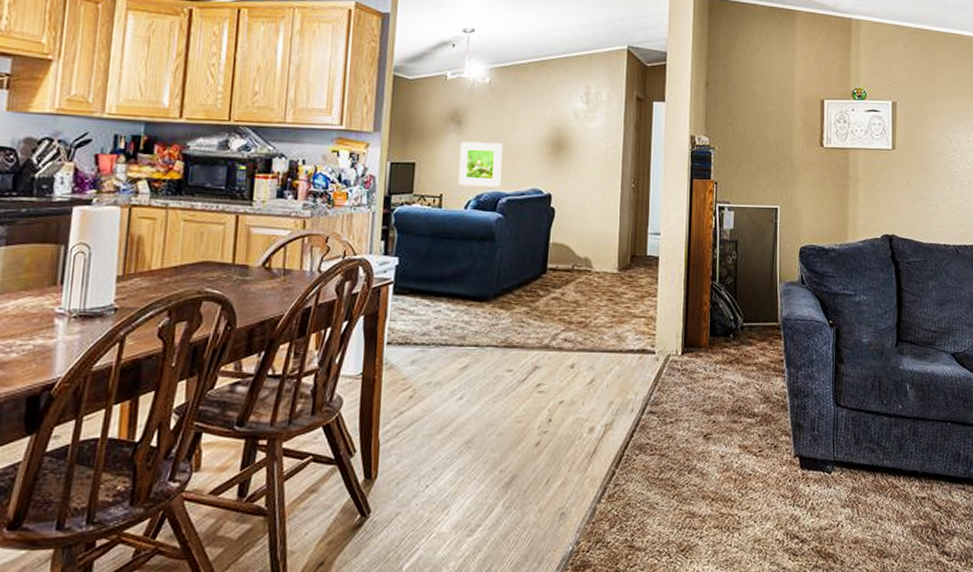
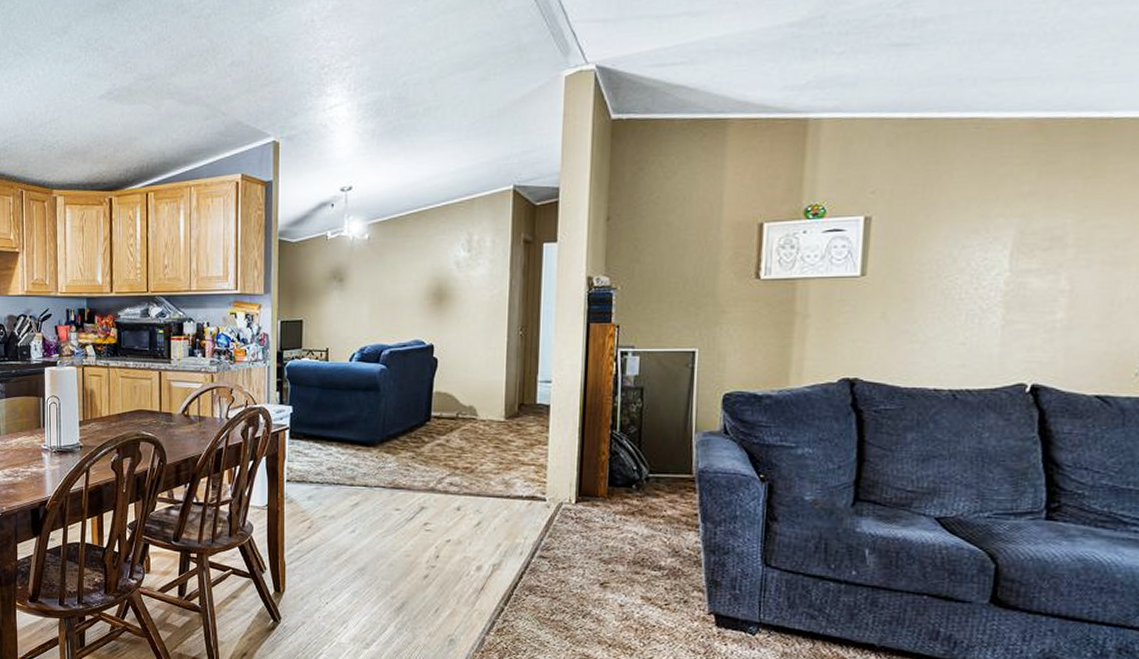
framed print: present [458,141,503,187] -> none [343,297,384,340]

